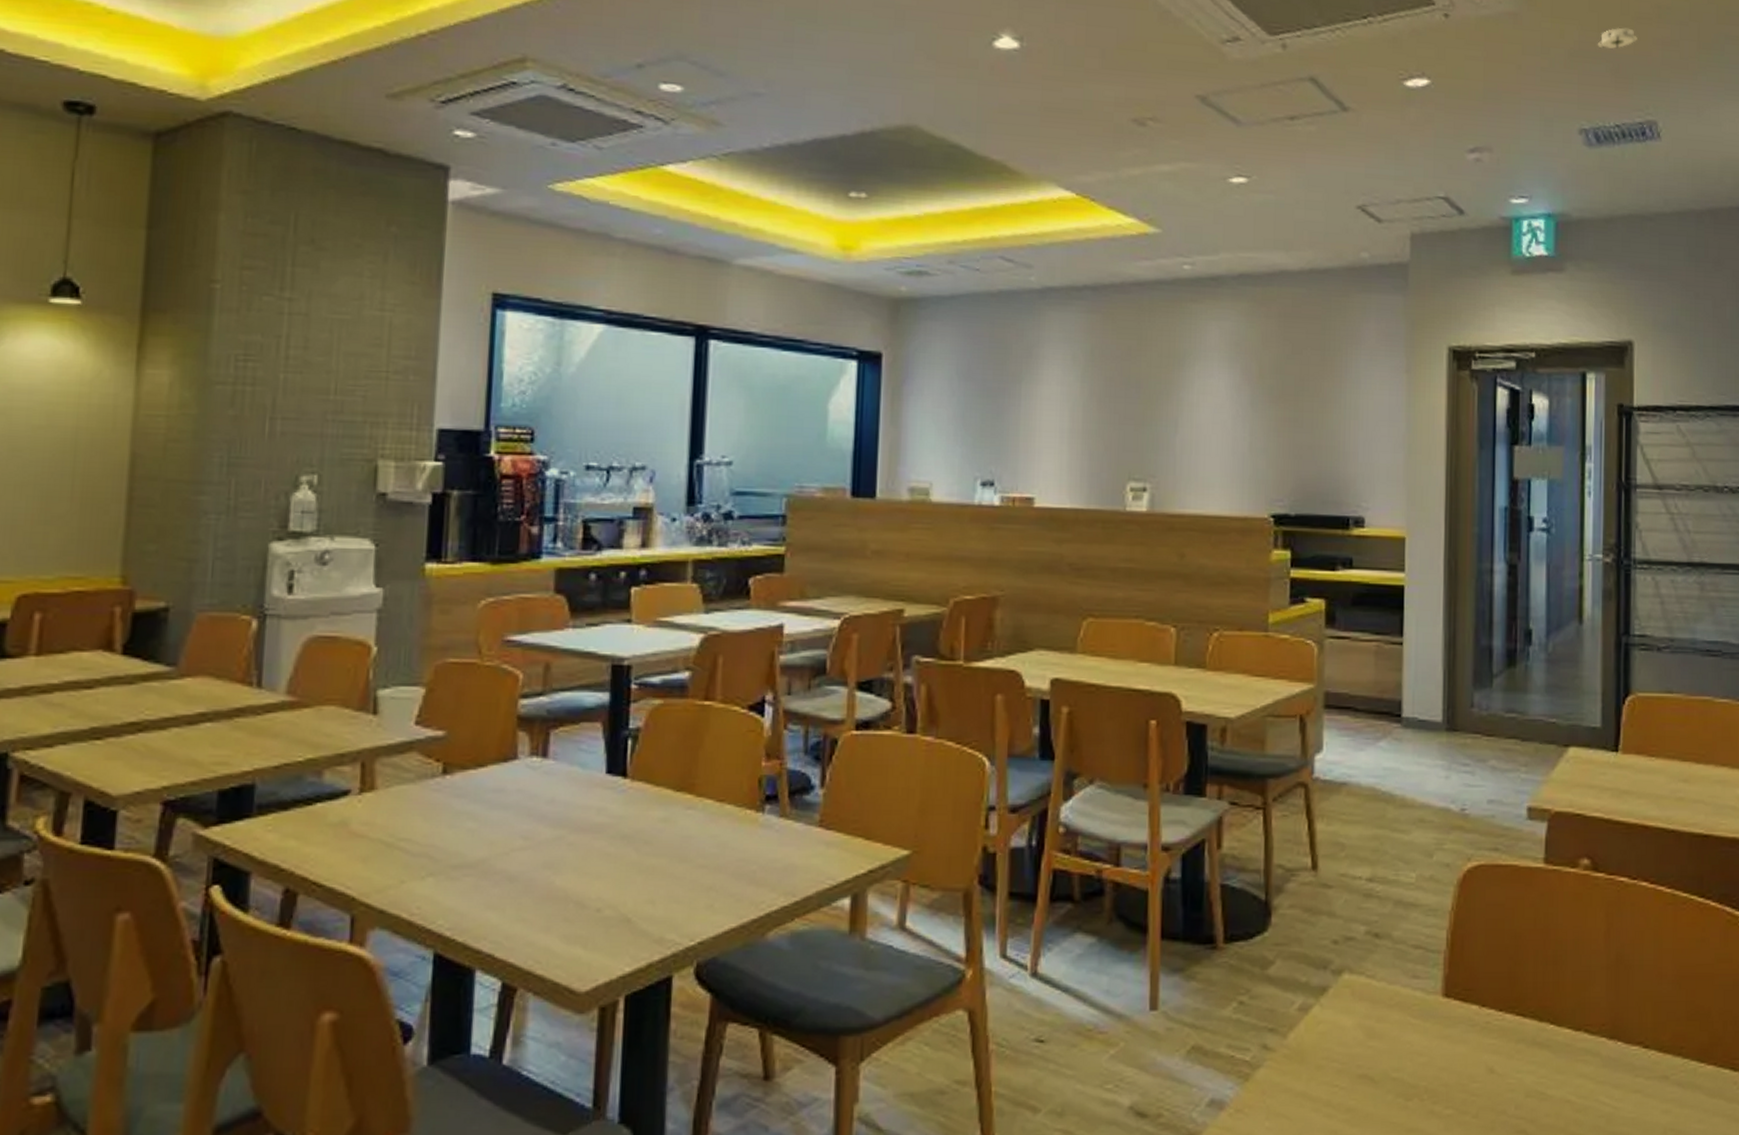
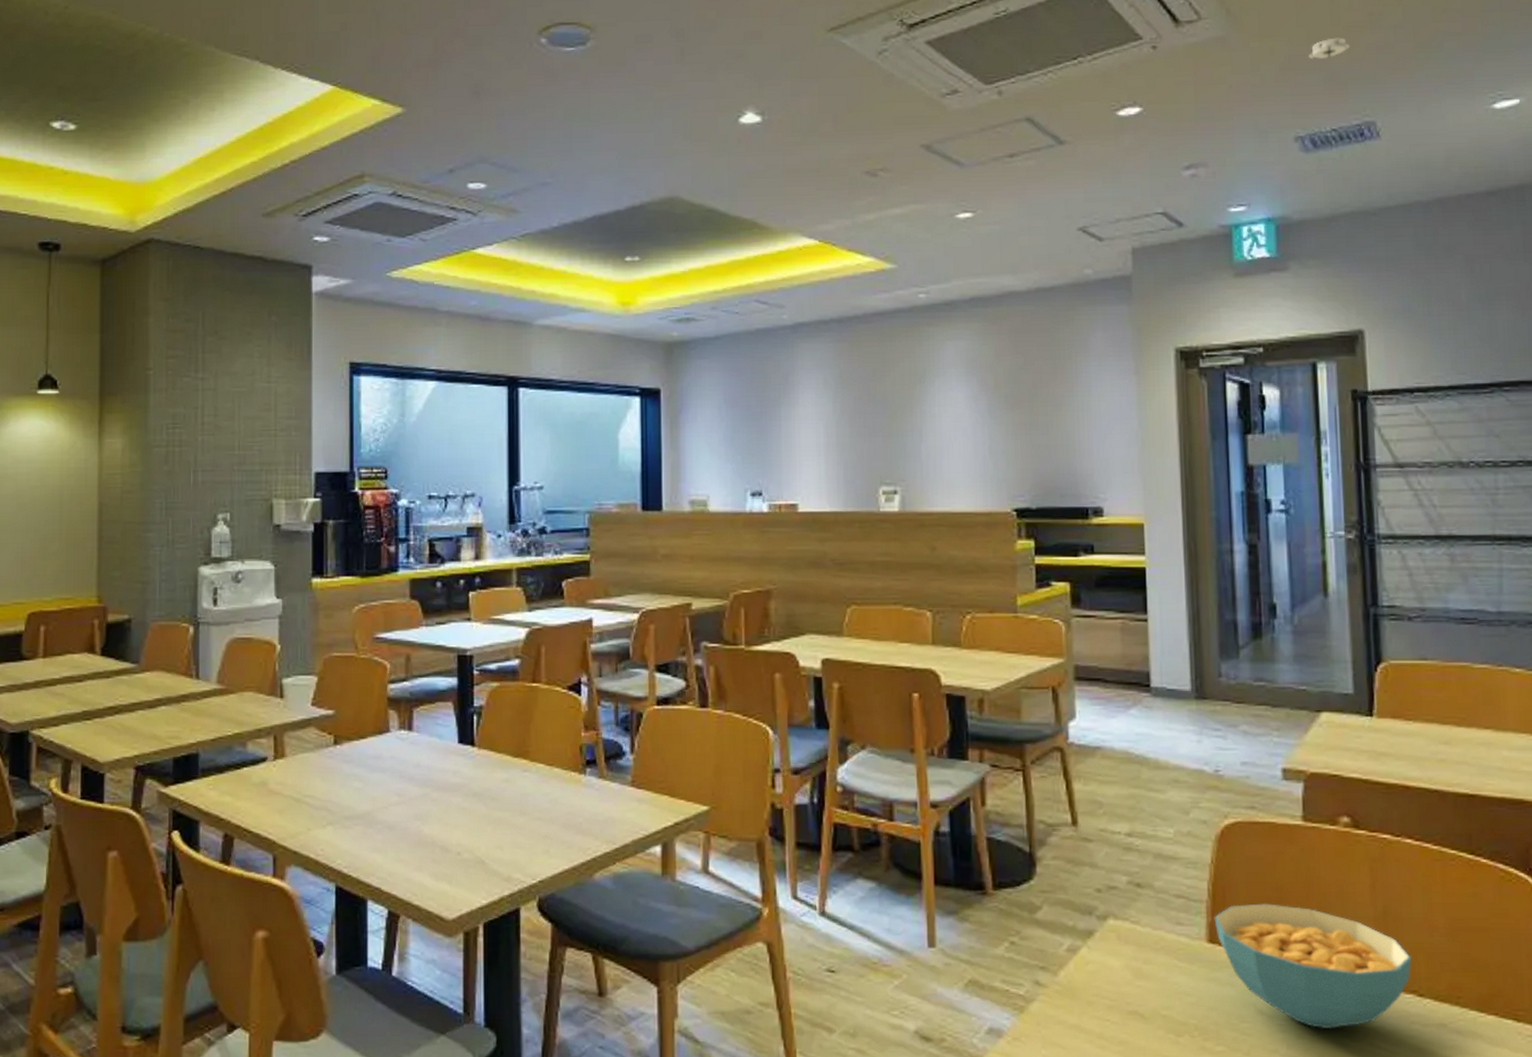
cereal bowl: none [1451,953,1641,1087] -> present [1214,903,1413,1030]

